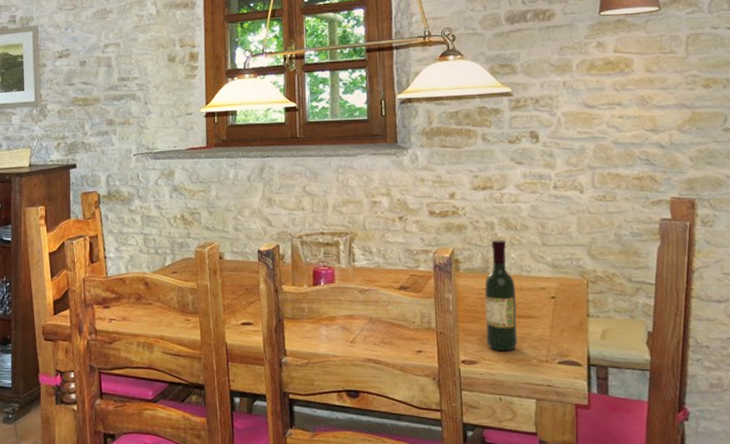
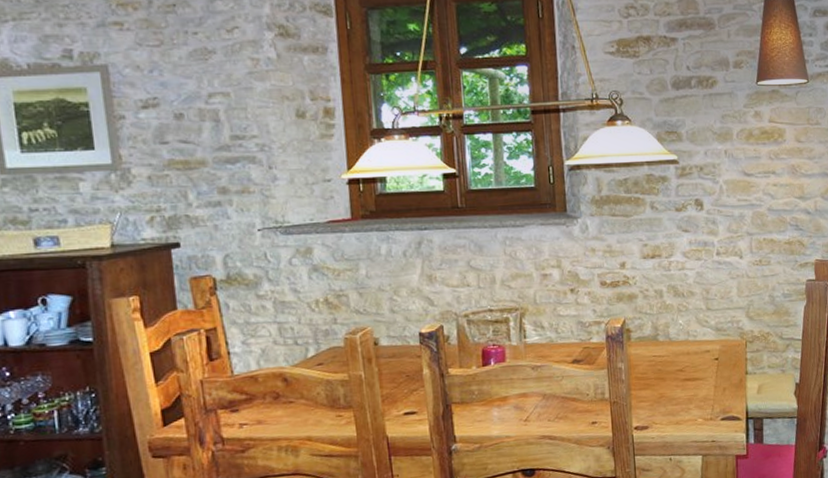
wine bottle: present [484,240,518,351] -> none [655,307,686,414]

